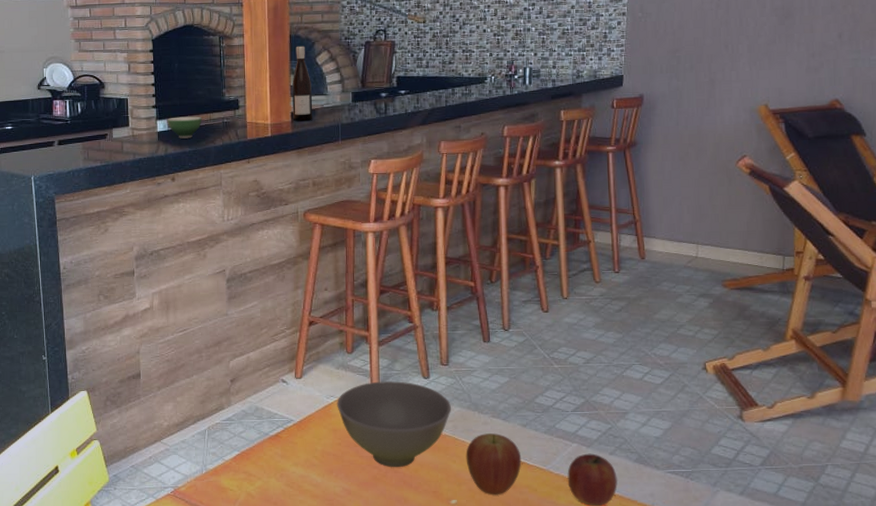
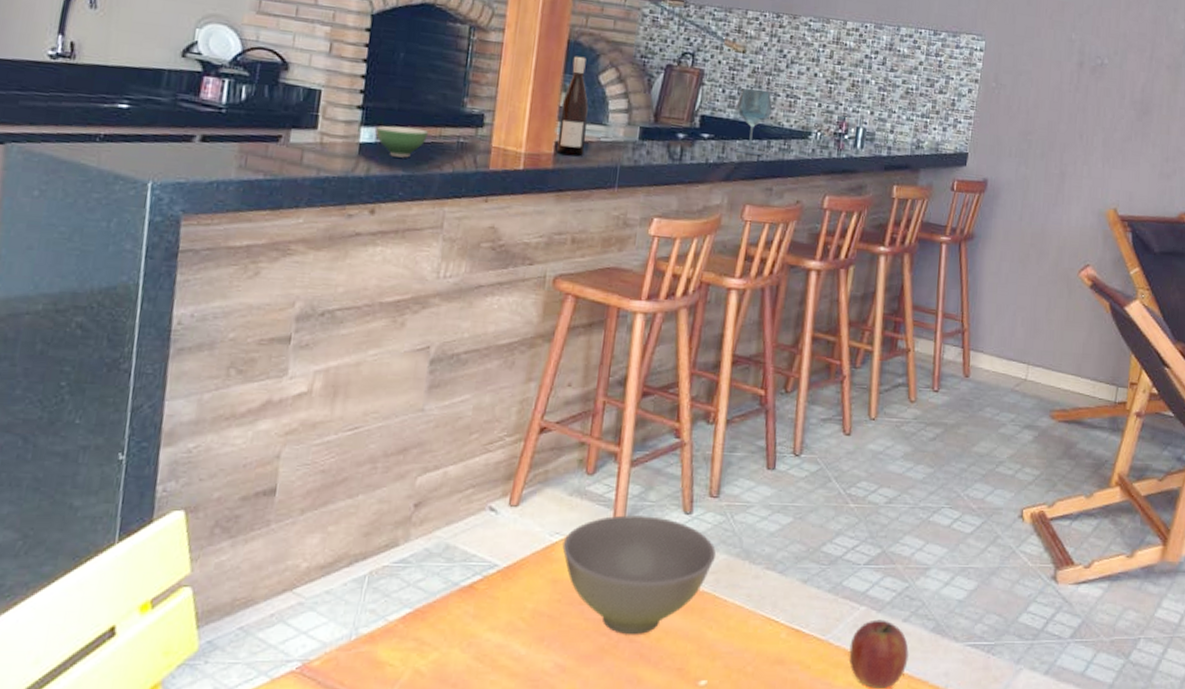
wine glass: none [423,49,453,103] -> present [736,87,773,156]
fruit: present [466,433,522,494] -> none [725,591,797,673]

